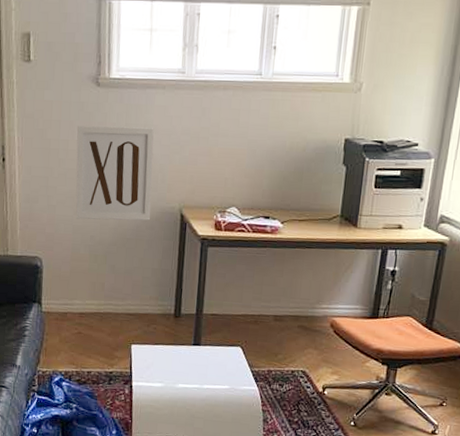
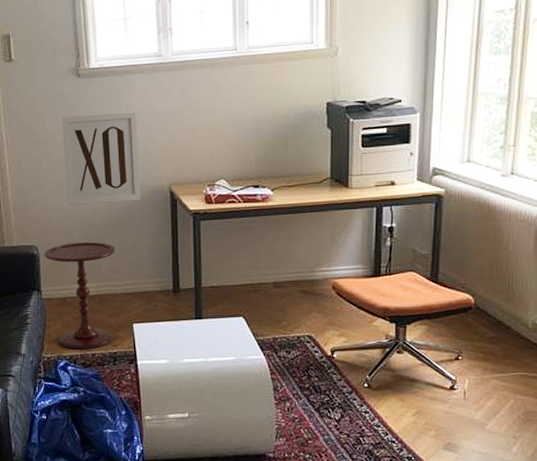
side table: none [48,257,121,367] -> present [44,241,116,350]

